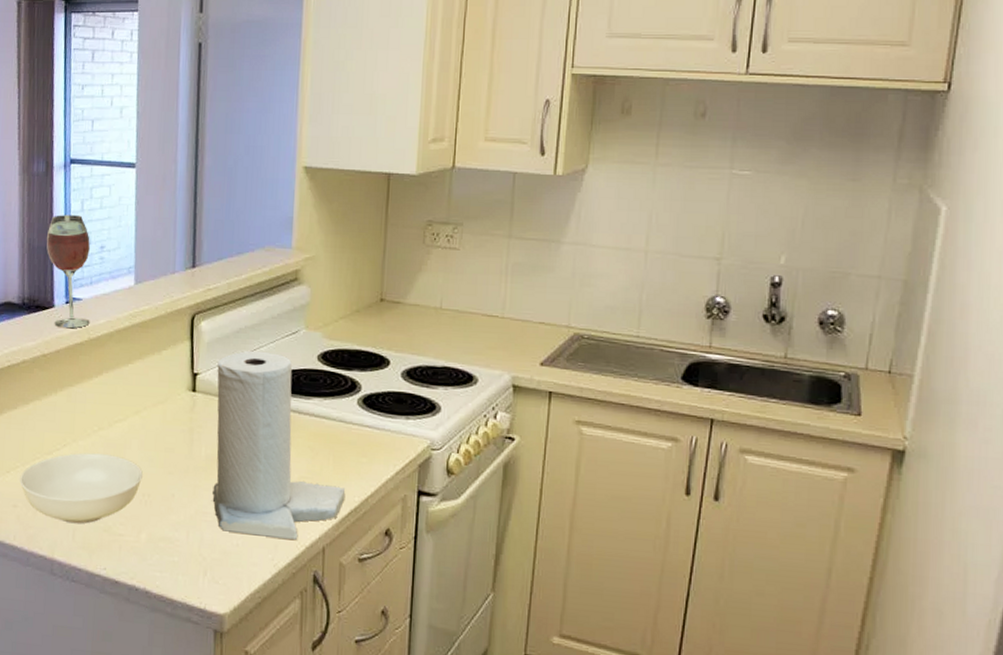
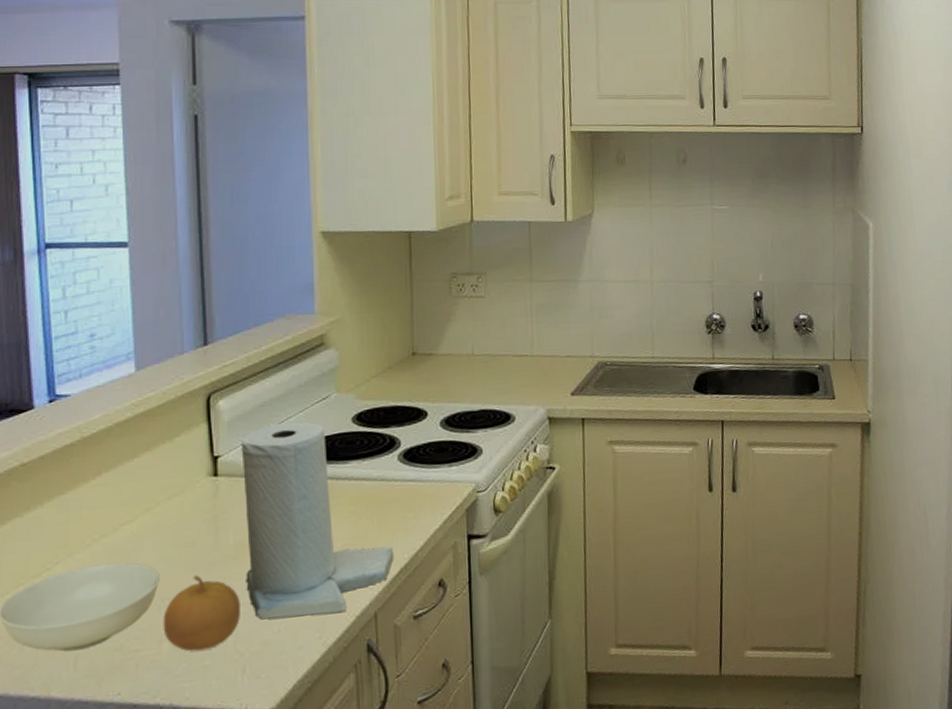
wineglass: present [46,215,90,329] -> none [18,303,82,431]
fruit: none [142,479,207,547] -> present [163,575,240,651]

